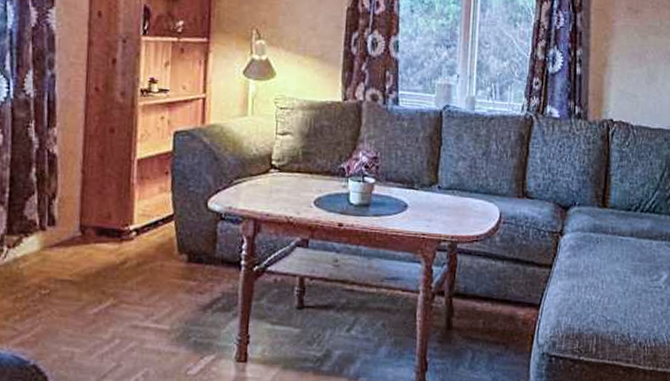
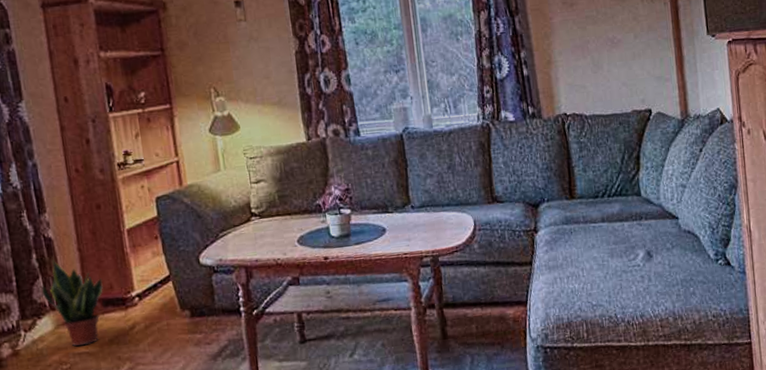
potted plant: none [35,178,101,273] -> present [41,260,103,346]

